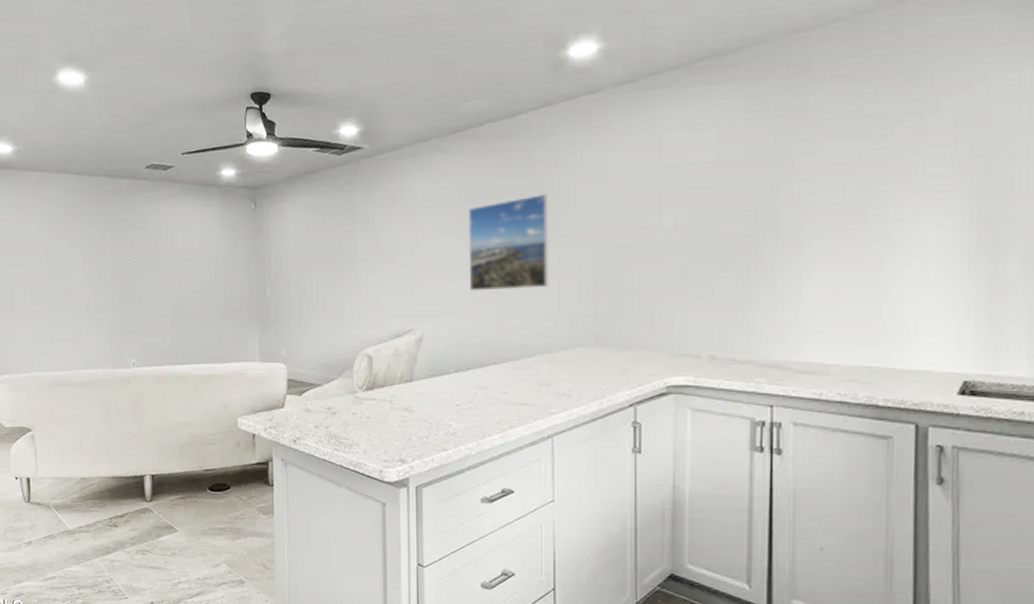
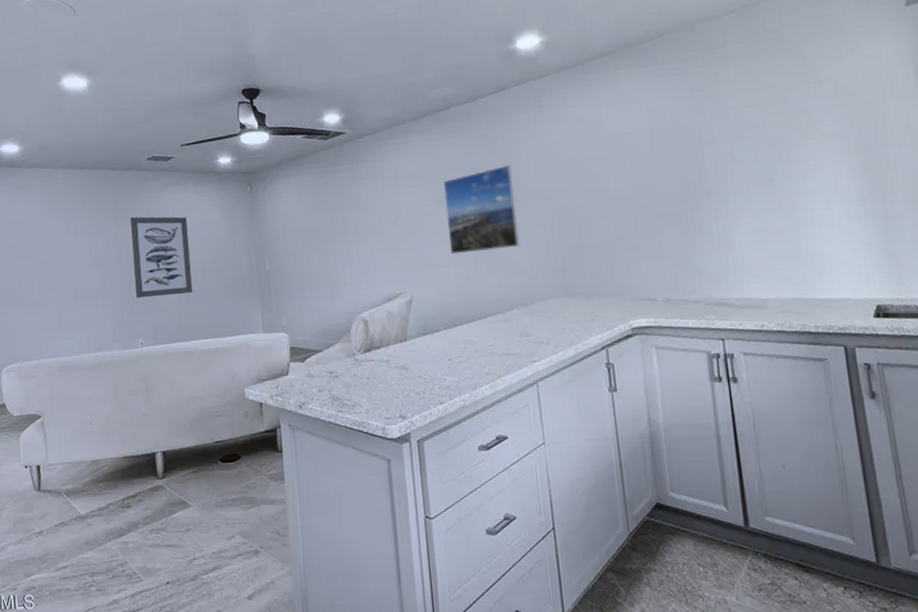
wall art: none [126,229,188,317] -> present [130,216,192,299]

